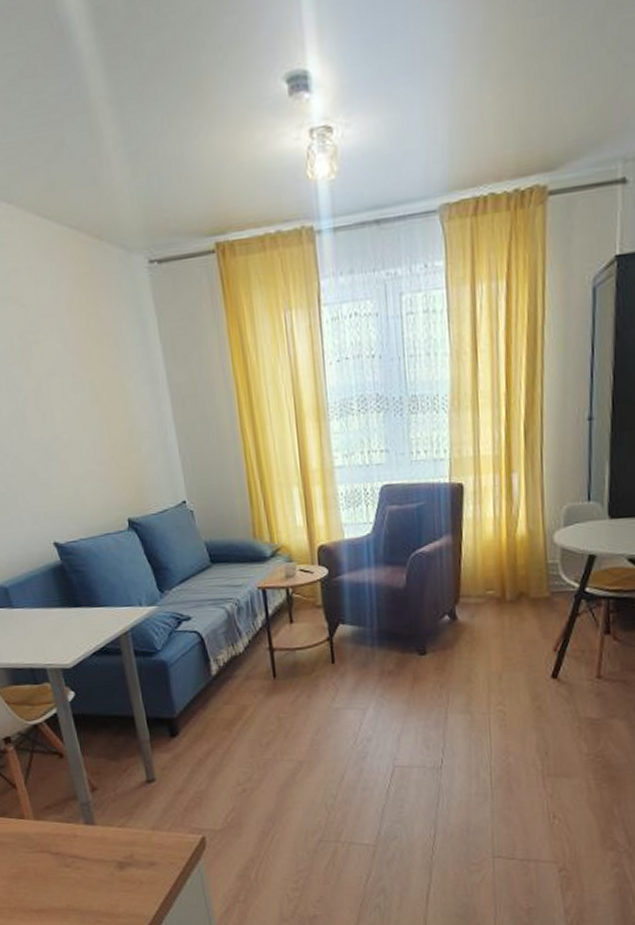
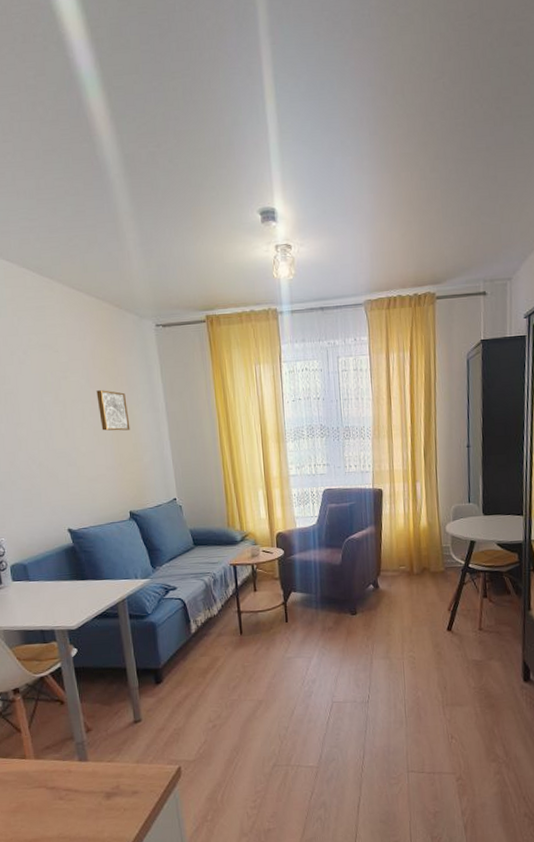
wall art: none [77,356,123,412] -> present [96,390,130,431]

